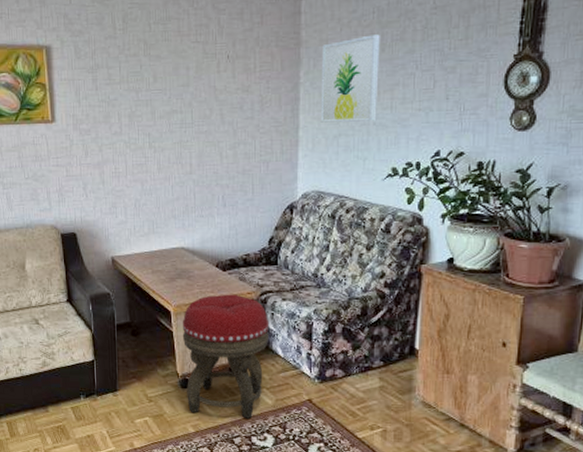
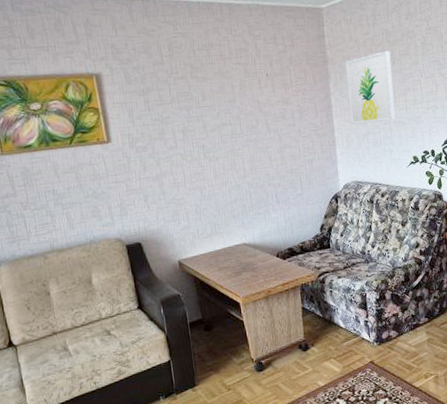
footstool: present [182,294,268,419] -> none [251,278,330,393]

